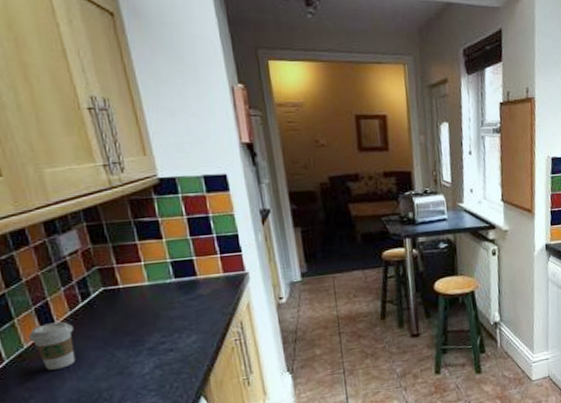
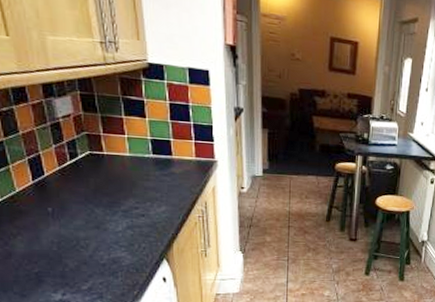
coffee cup: present [28,321,76,370] -> none [21,174,61,215]

